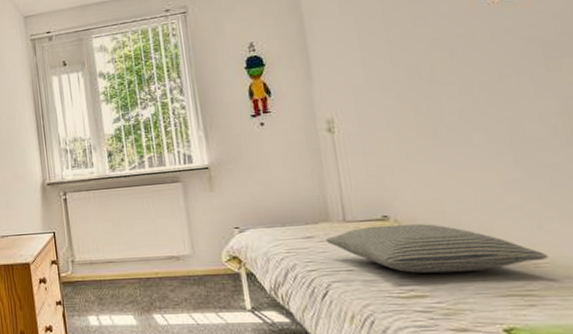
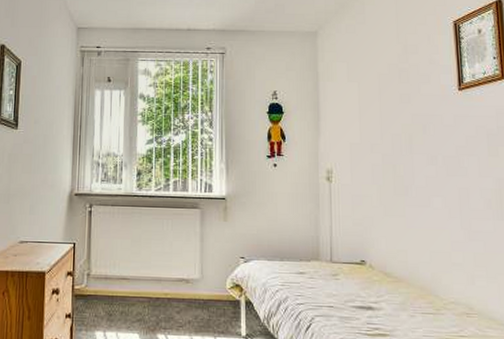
pillow: present [324,223,549,274] -> none [313,268,477,317]

